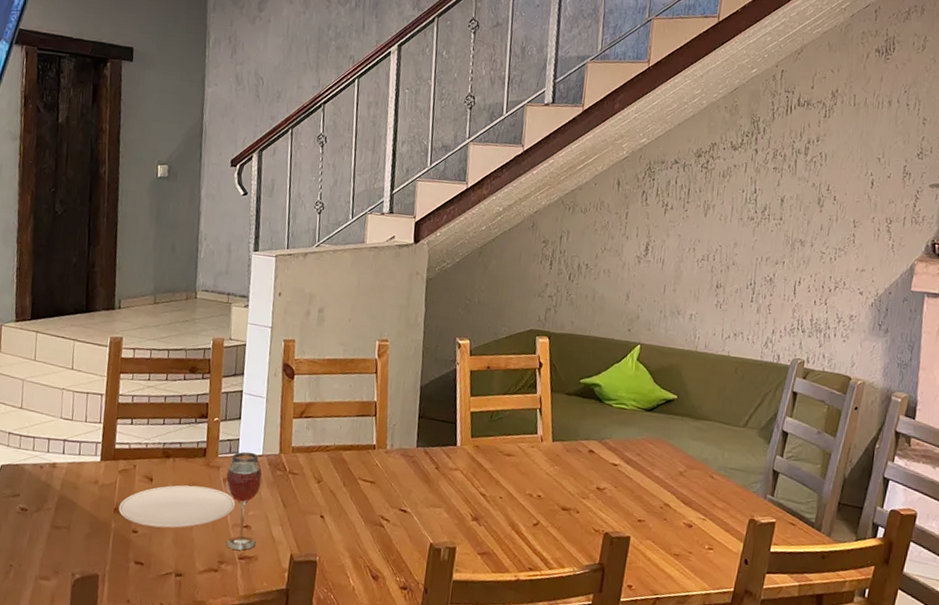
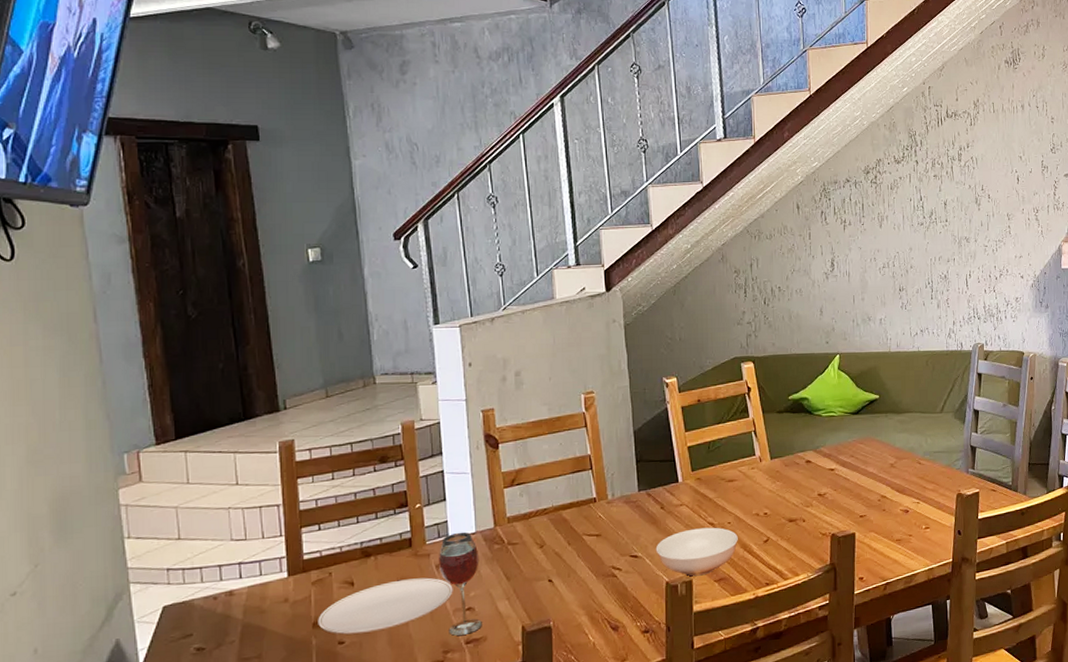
bowl: none [424,495,508,545] -> present [655,527,738,577]

